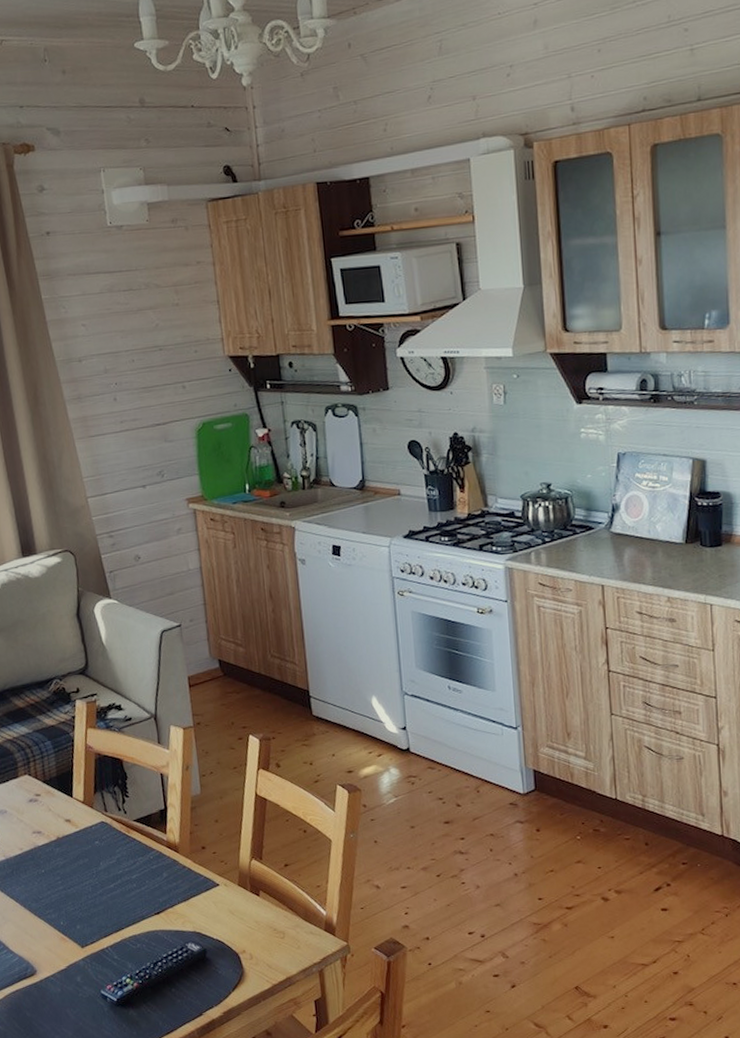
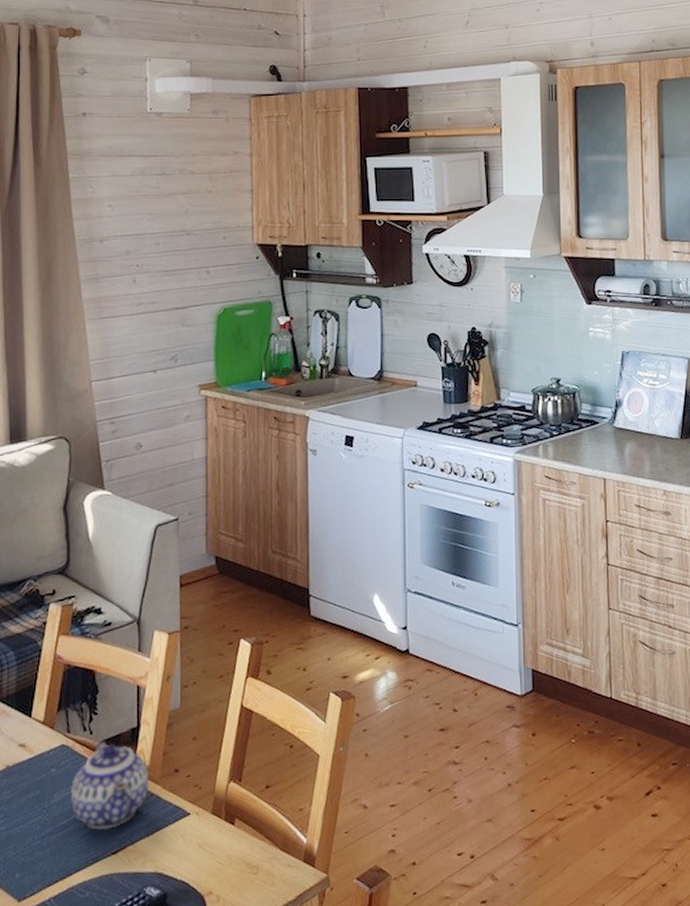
teapot: none [113,818,182,894] -> present [70,739,150,830]

